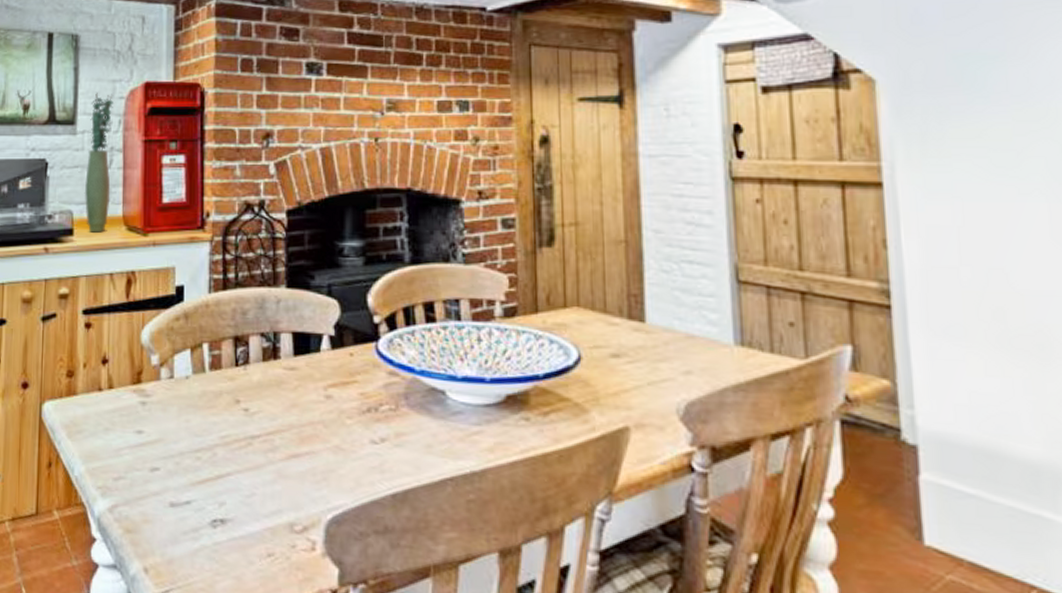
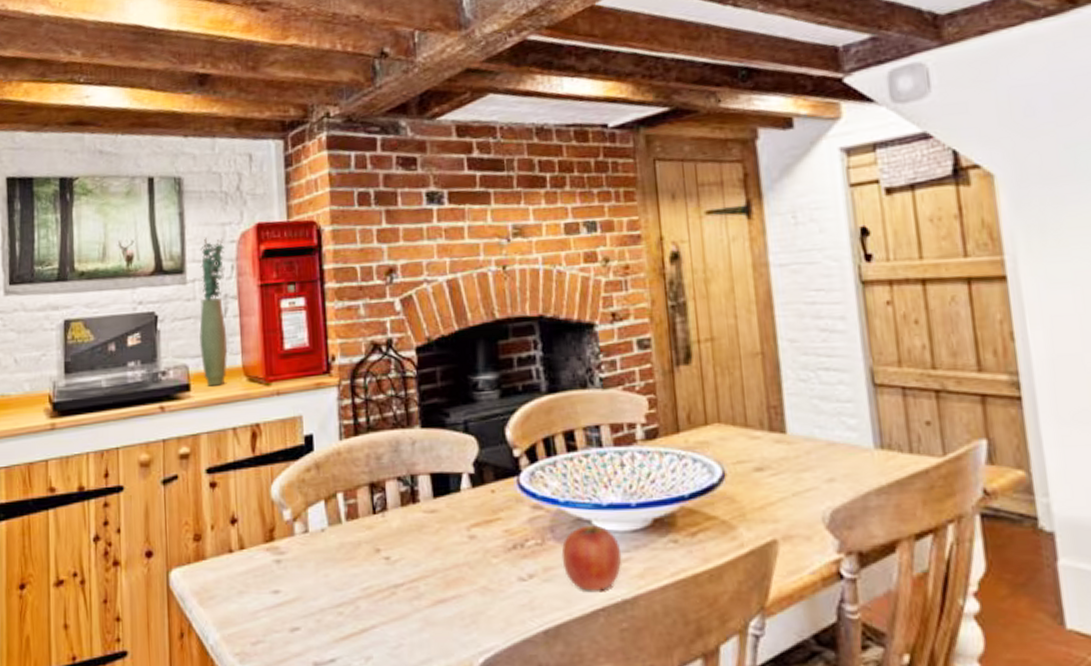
fruit: none [414,394,473,461] -> present [561,524,623,591]

